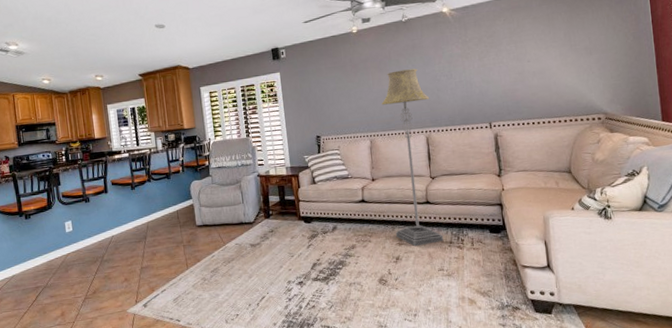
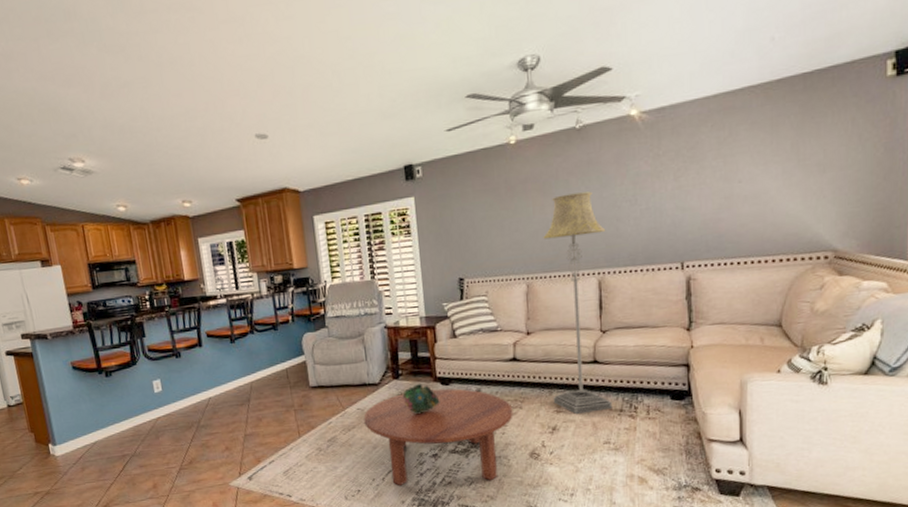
coffee table: none [241,226,364,311] -> present [363,388,513,487]
decorative bowl: none [273,221,304,248] -> present [402,383,440,414]

